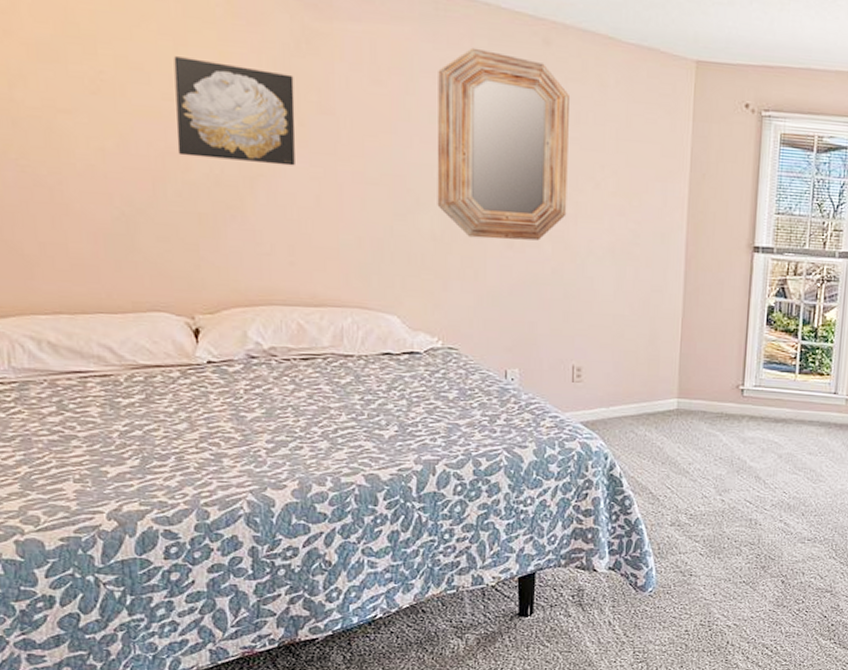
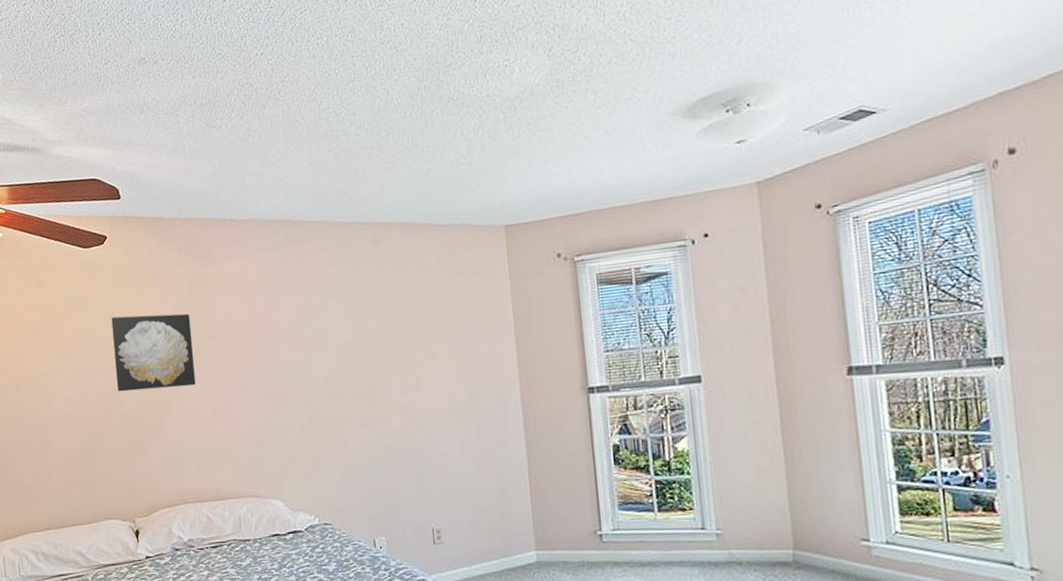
home mirror: present [437,47,571,241] -> none [292,259,409,422]

